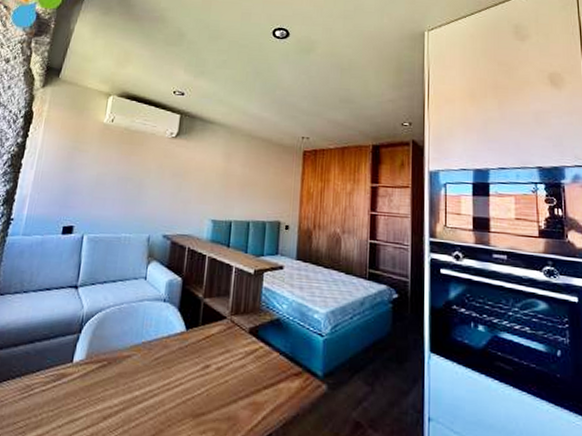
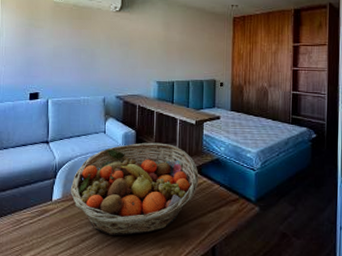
fruit basket: none [96,293,255,415] -> present [70,142,199,236]

